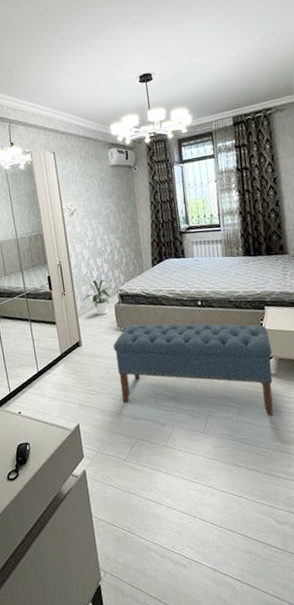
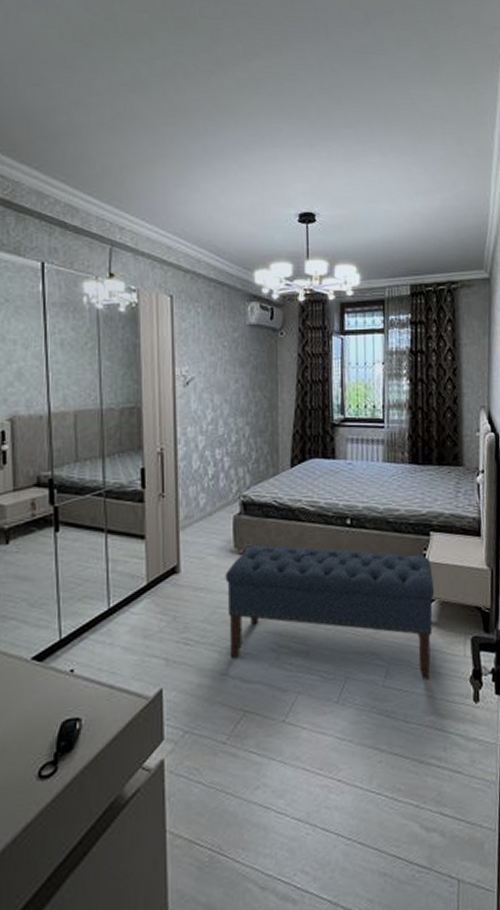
house plant: present [82,279,113,315] -> none [188,478,234,530]

